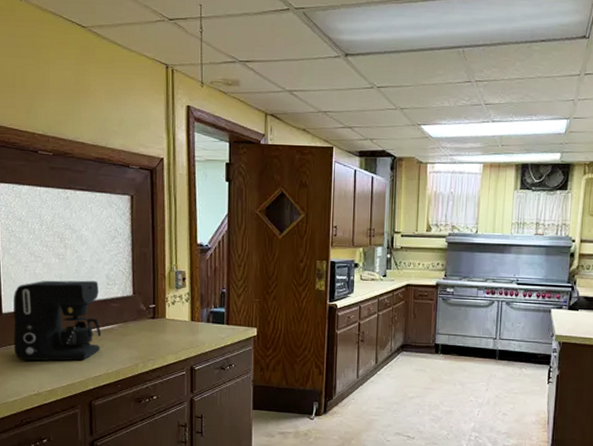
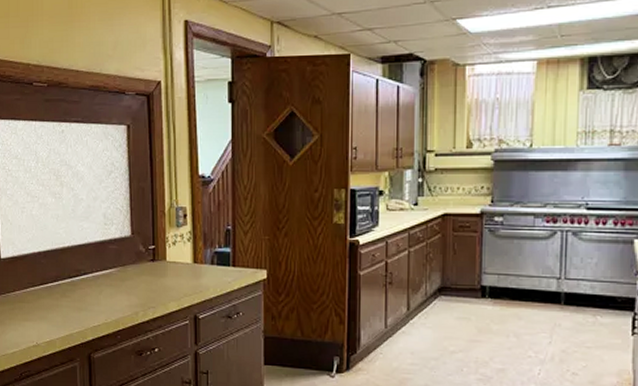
coffee maker: present [14,280,102,361] -> none [11,220,100,310]

